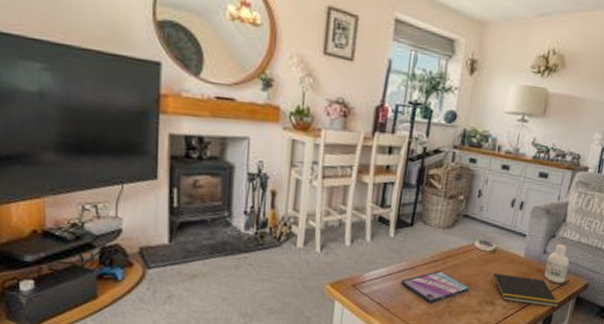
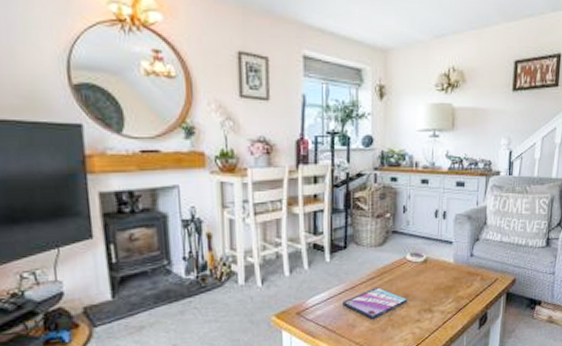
notepad: present [491,274,559,308] -> none [427,281,492,307]
bottle: present [544,244,570,284] -> none [474,246,495,283]

